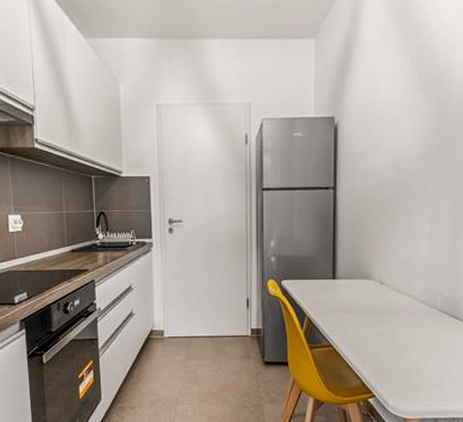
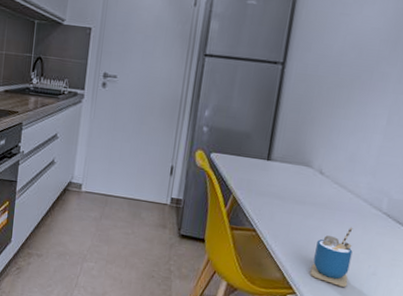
cup: none [385,327,418,382] -> present [310,227,353,287]

